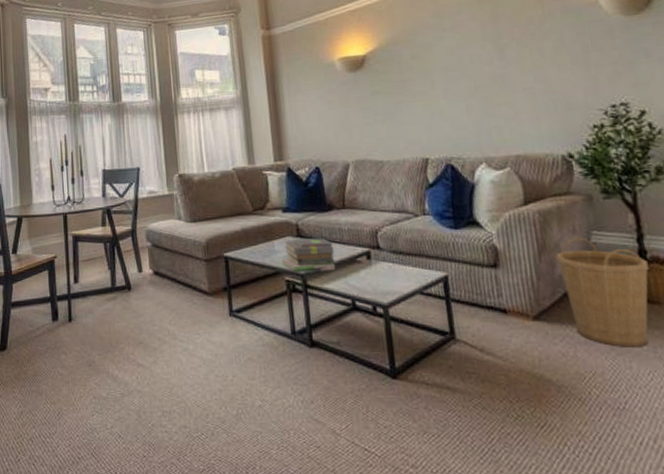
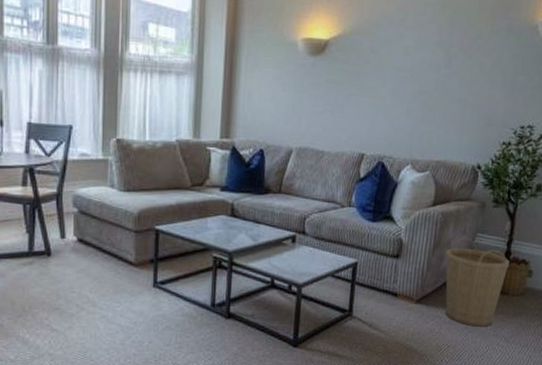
books: present [281,238,336,272] -> none [211,218,264,251]

